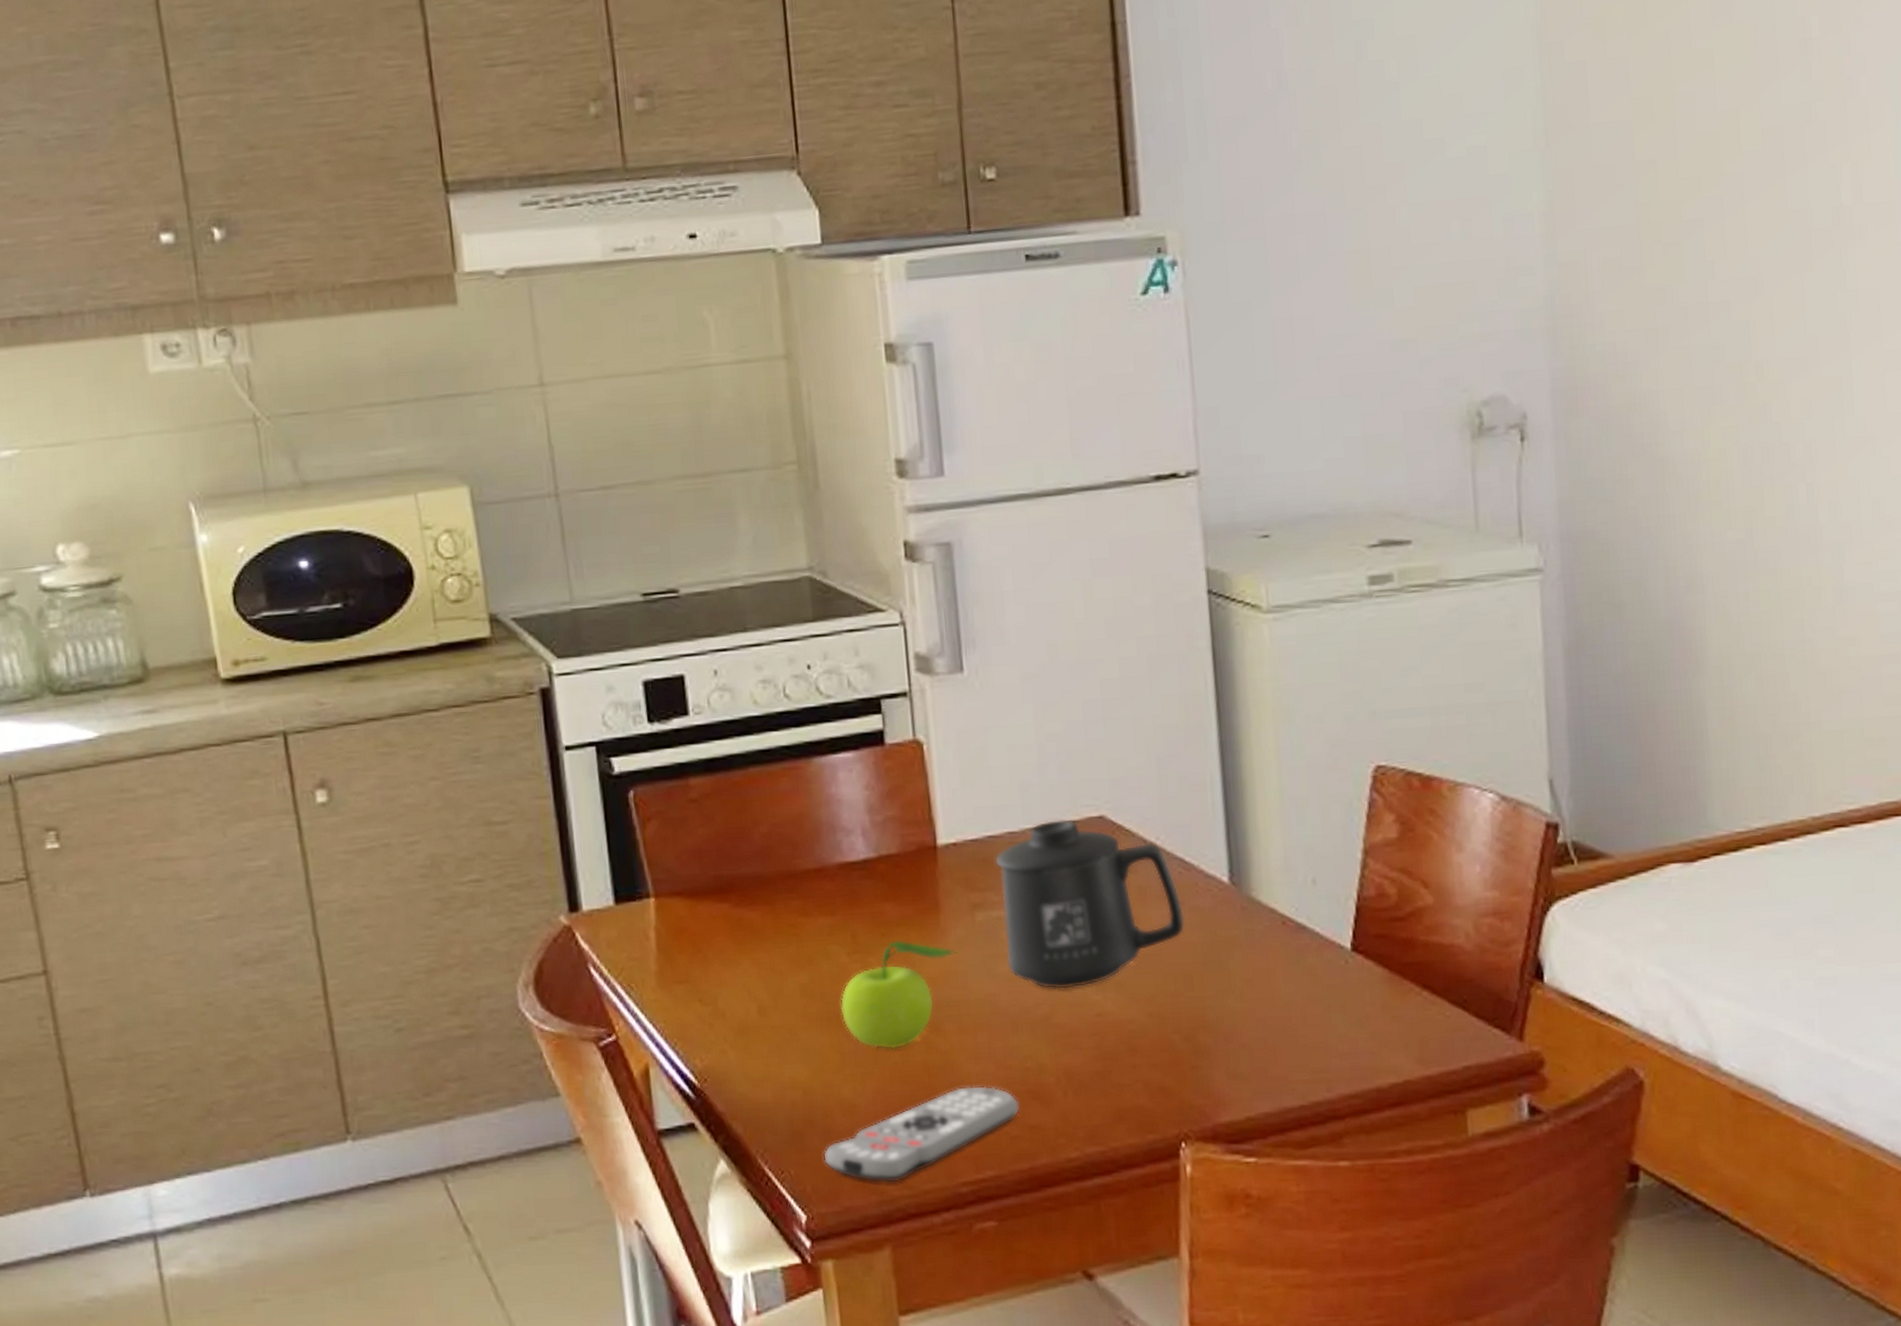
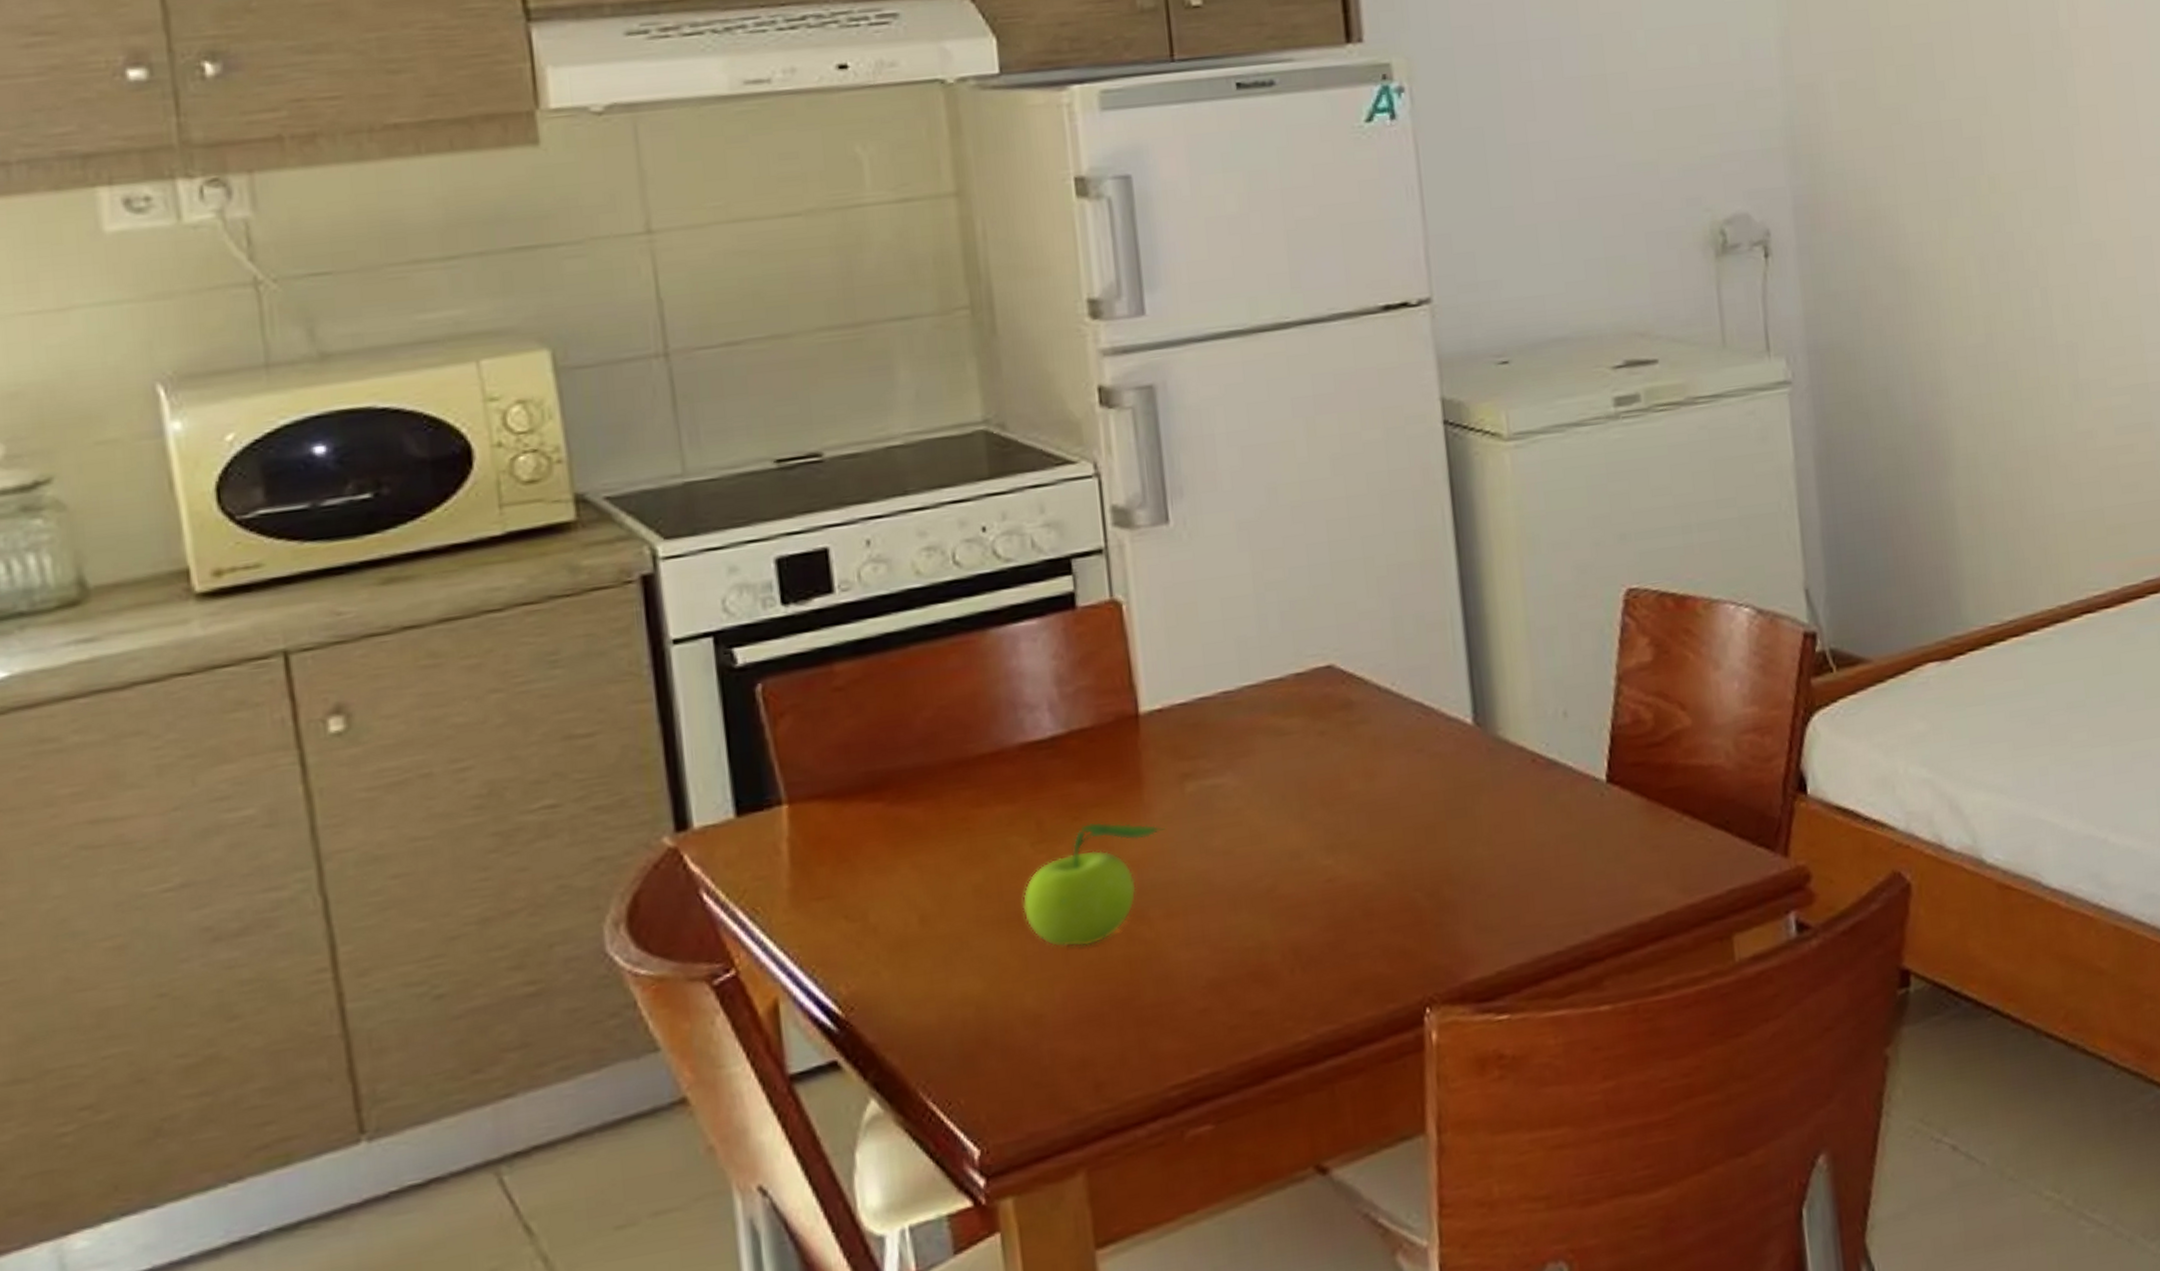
remote control: present [823,1085,1020,1183] -> none [1001,973,1240,1101]
mug: present [994,818,1185,990] -> none [1207,671,1426,859]

